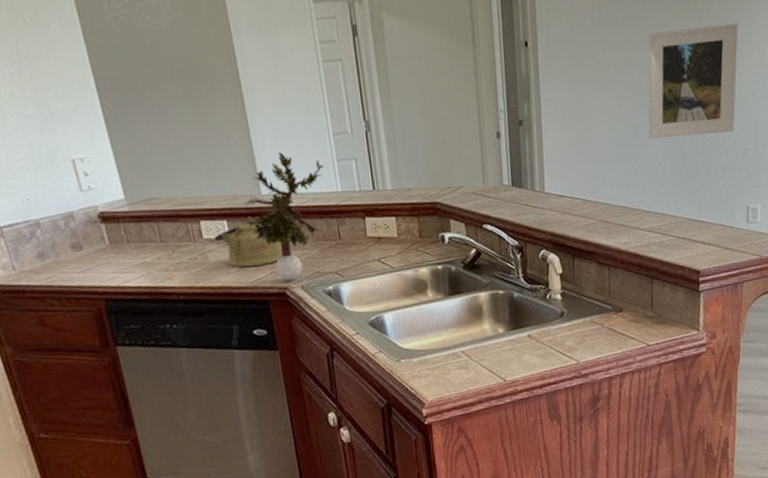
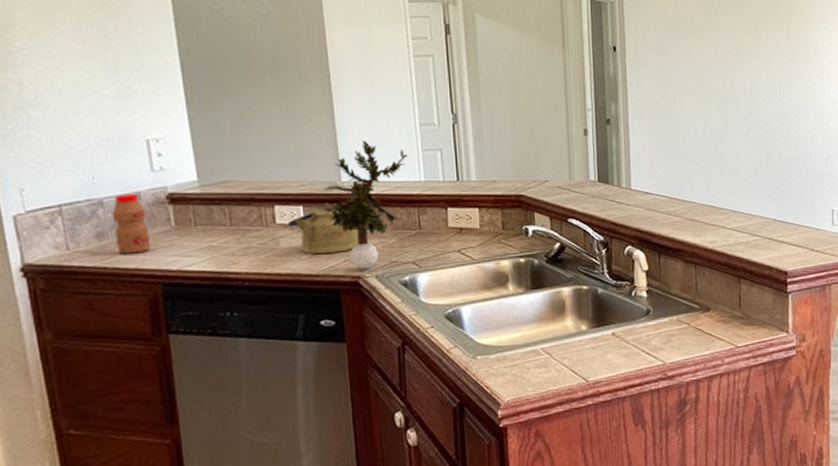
bottle: none [49,213,90,273] -> present [112,193,151,254]
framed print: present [648,23,738,139] -> none [732,39,817,142]

